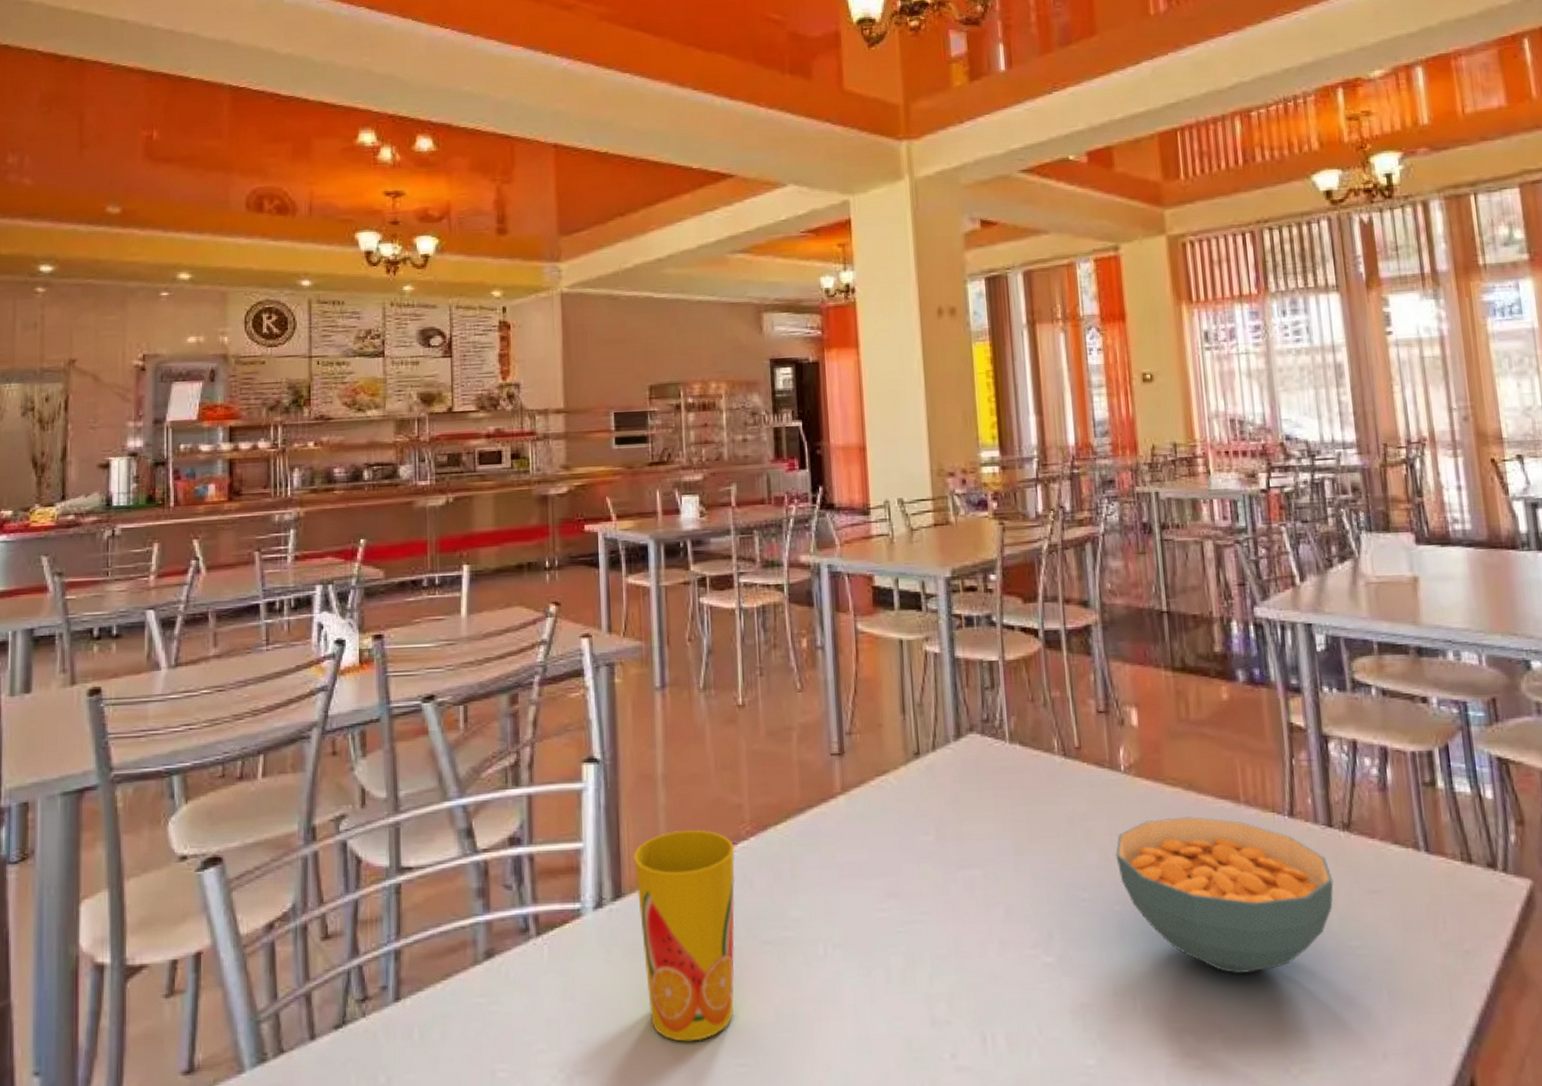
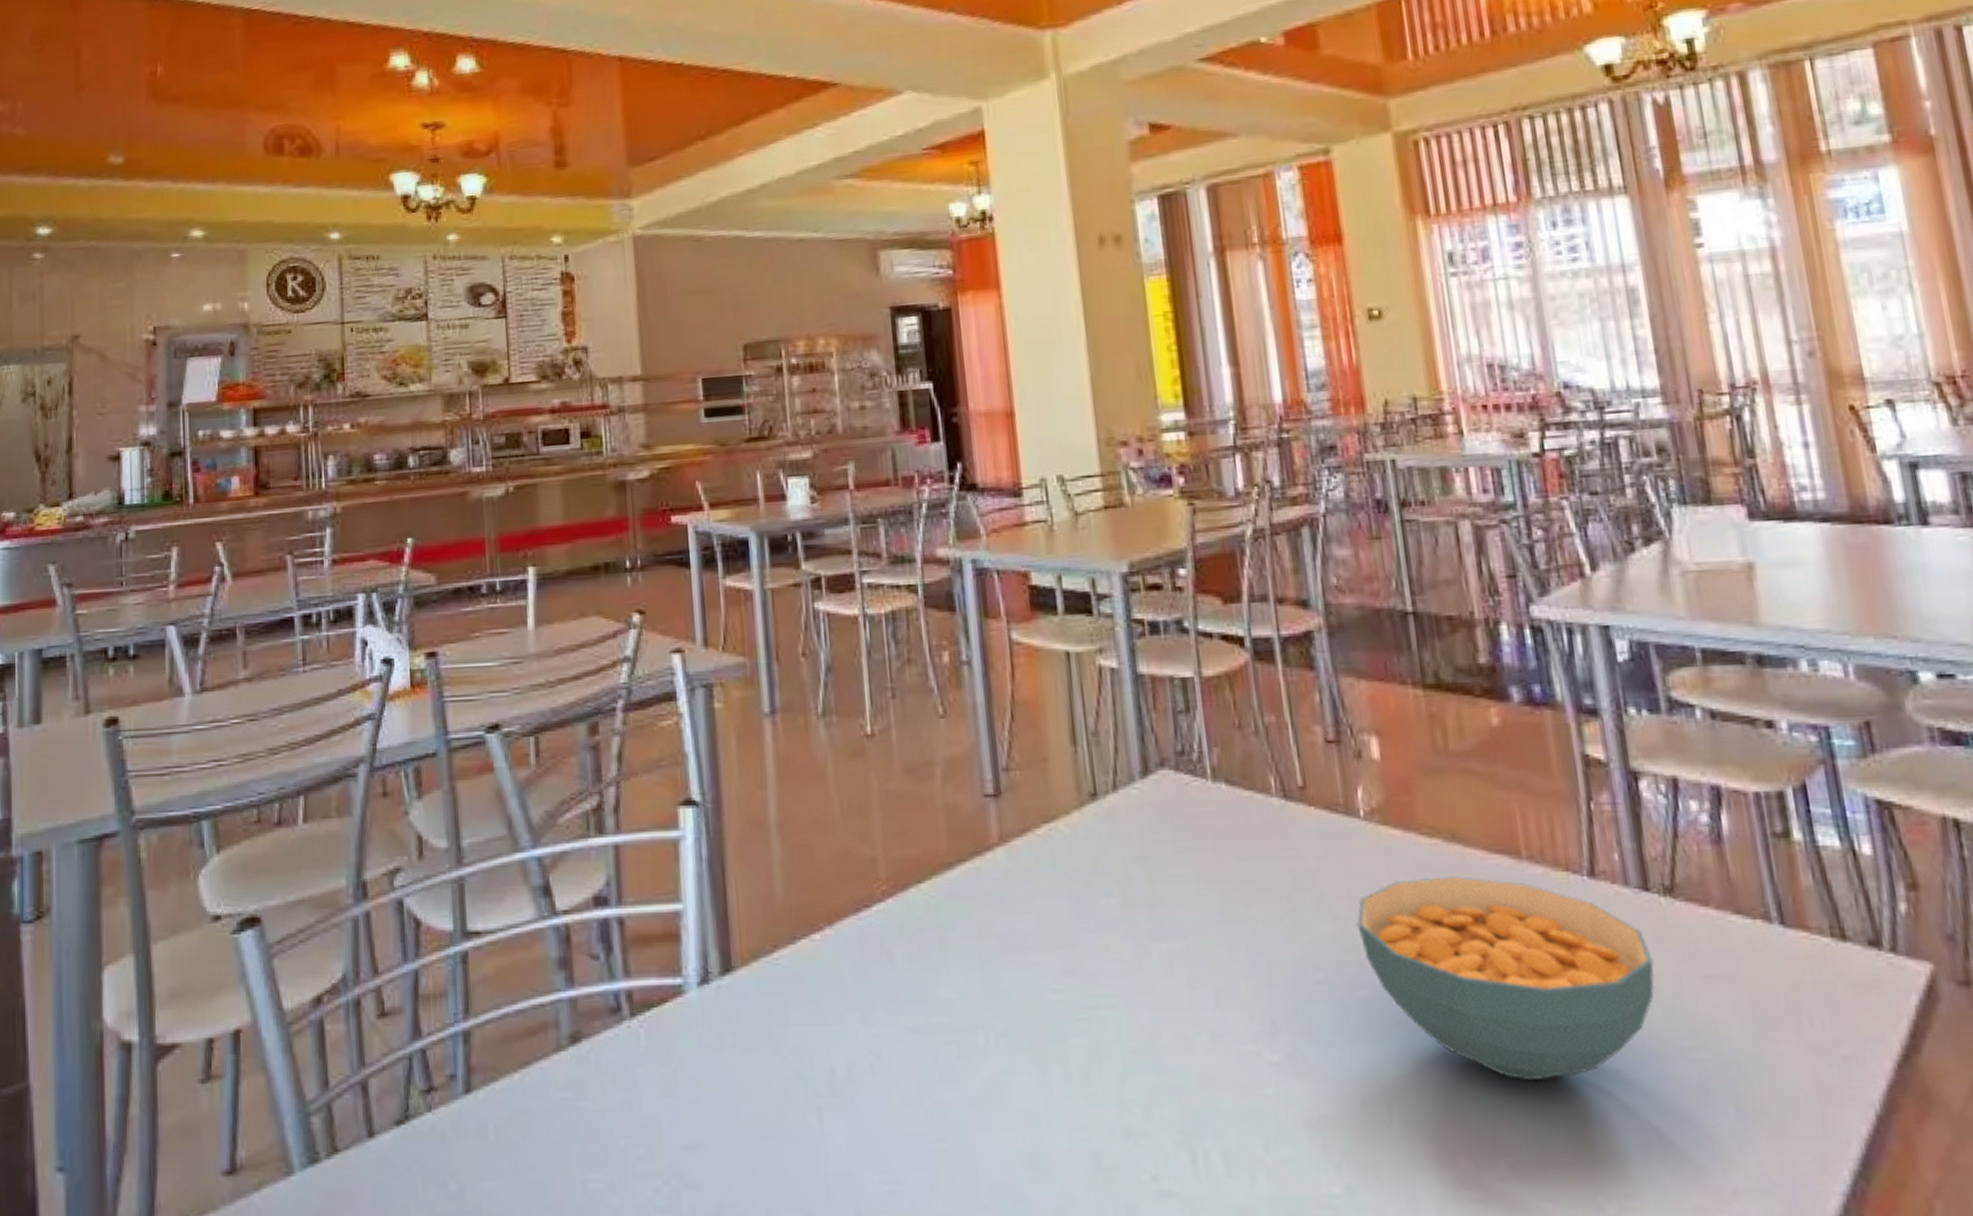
cup: present [633,829,735,1042] -> none [743,888,875,1151]

